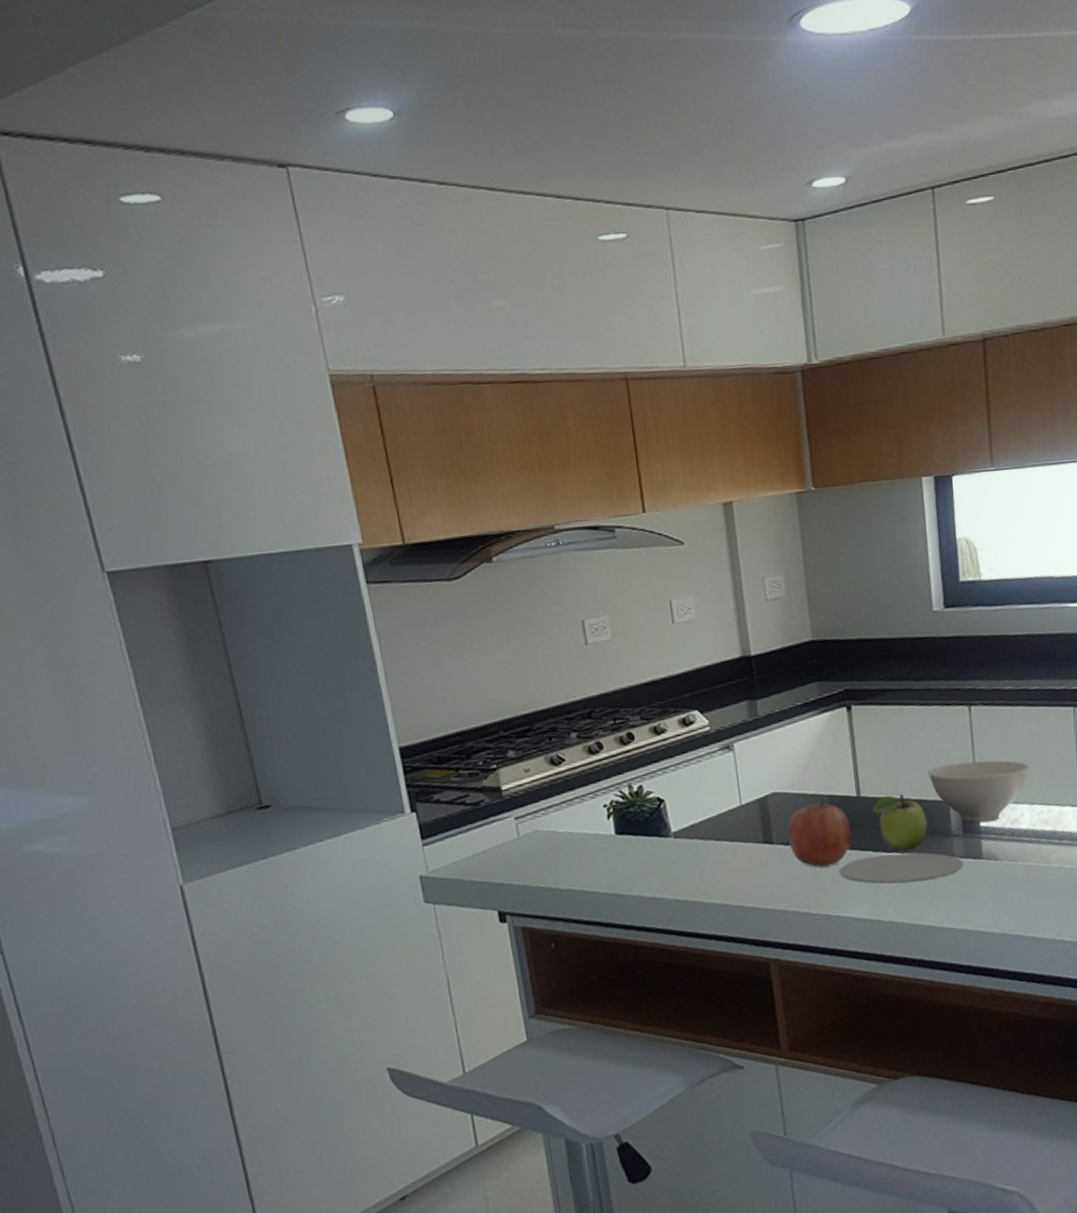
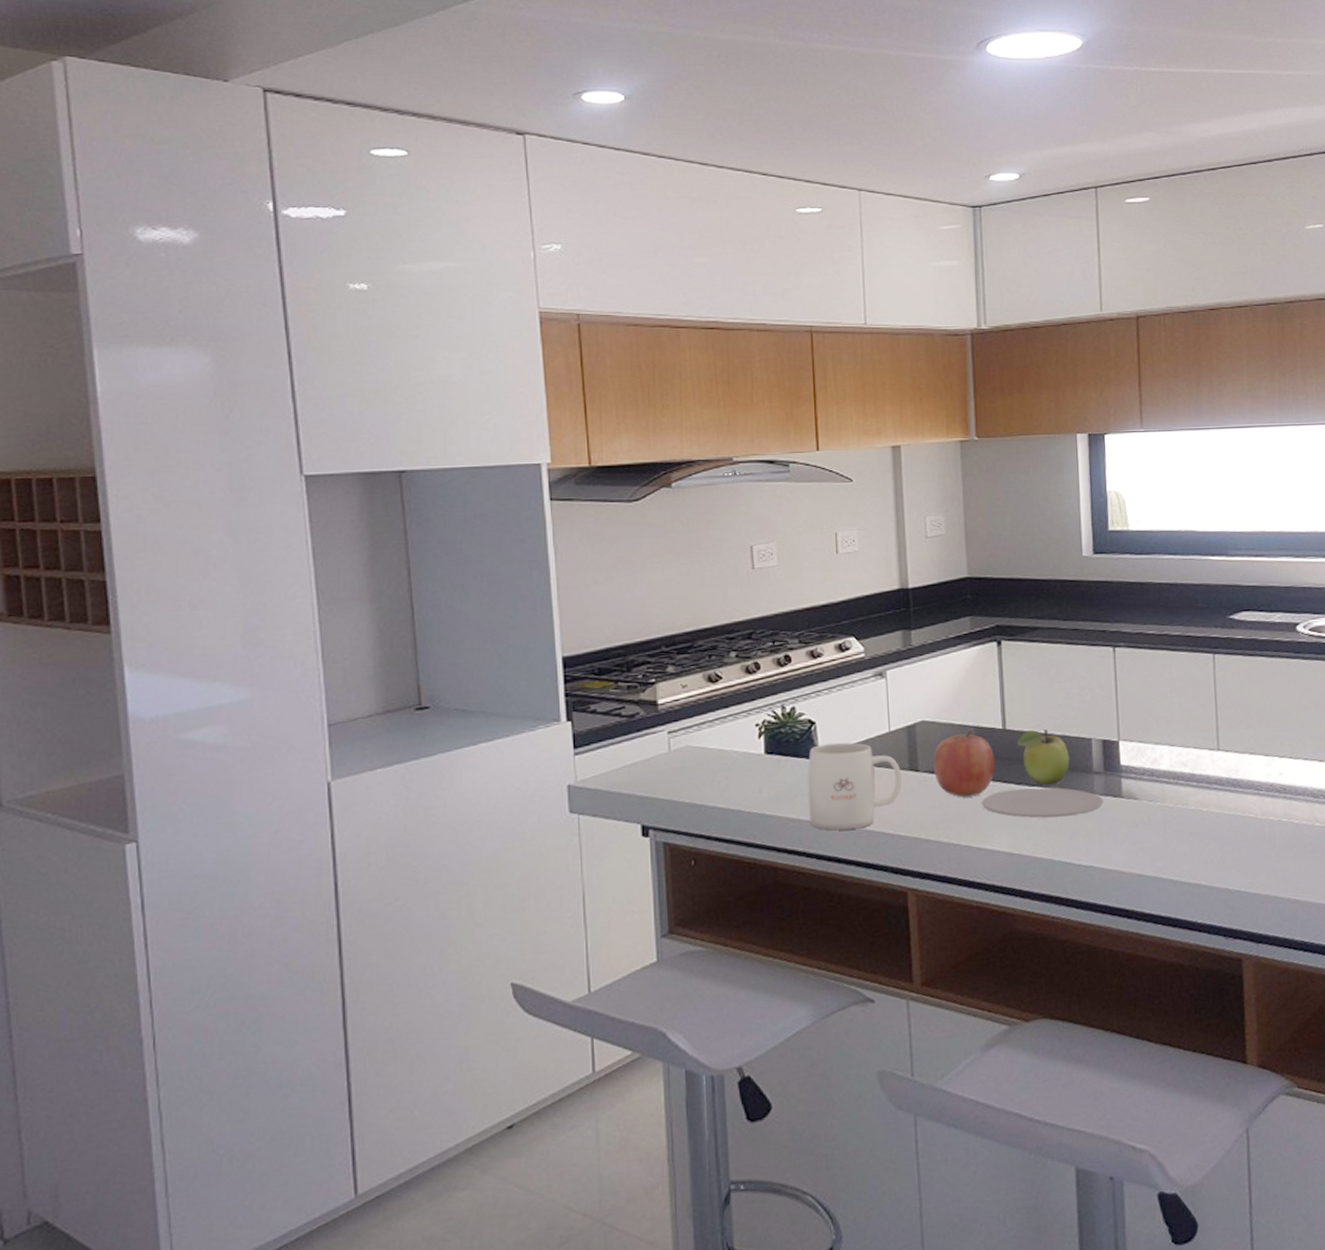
mug: none [660,818,758,907] -> present [807,742,903,831]
bowl: present [927,760,1029,823] -> none [1071,701,1169,761]

